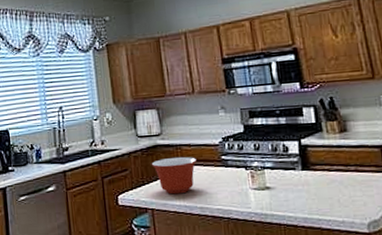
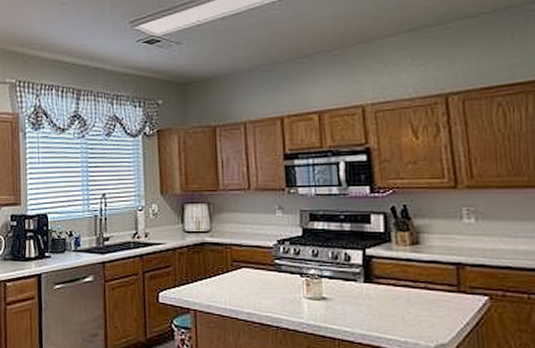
mixing bowl: present [151,157,197,195] -> none [197,258,247,297]

